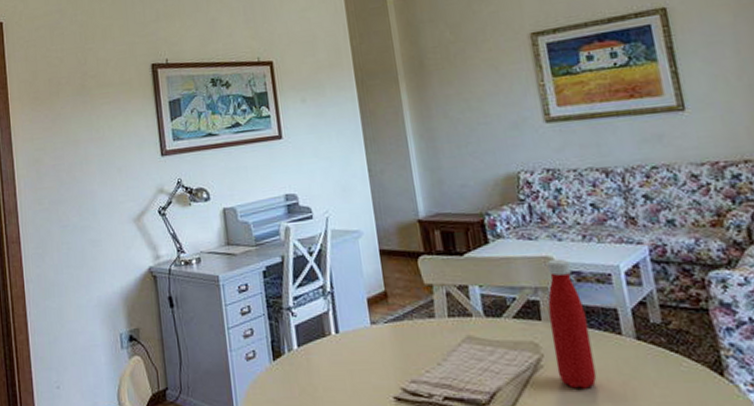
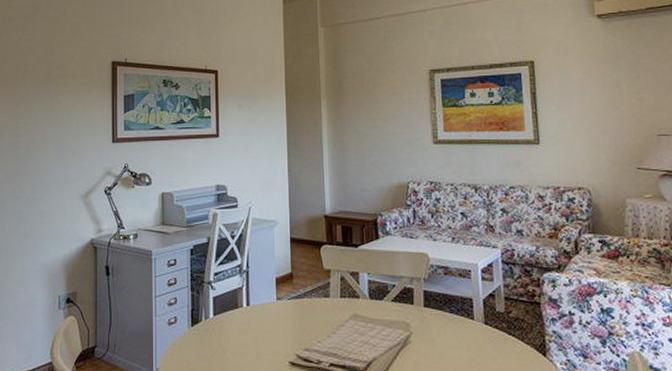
bottle: present [547,258,597,389] -> none [419,255,451,362]

